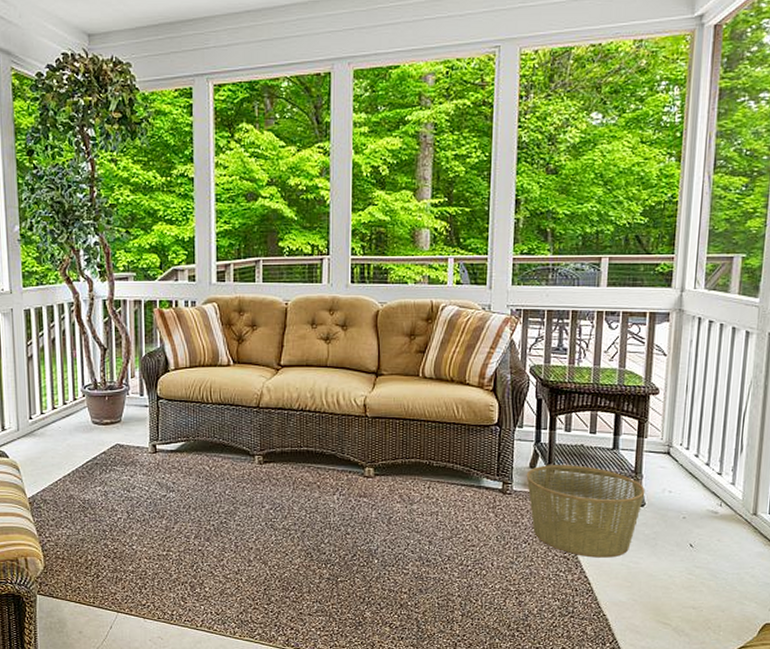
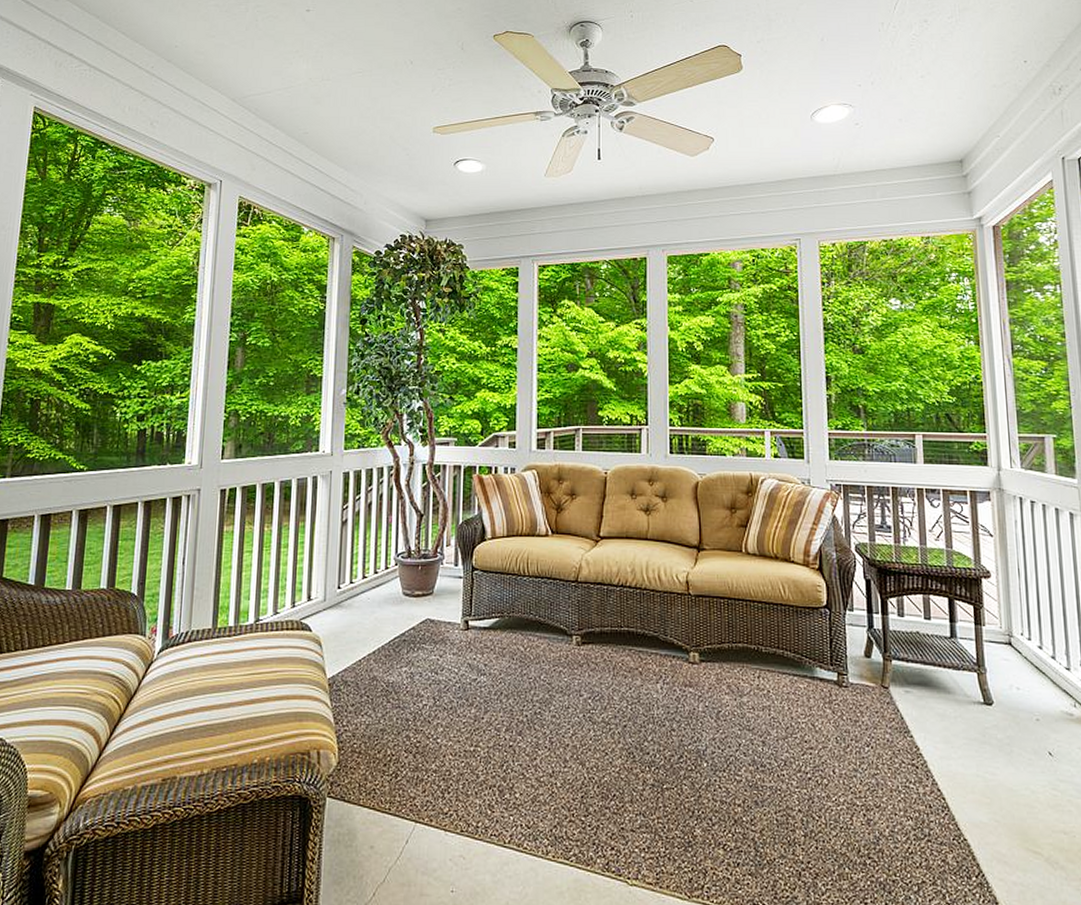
basket: present [526,465,646,558] -> none [861,654,992,767]

